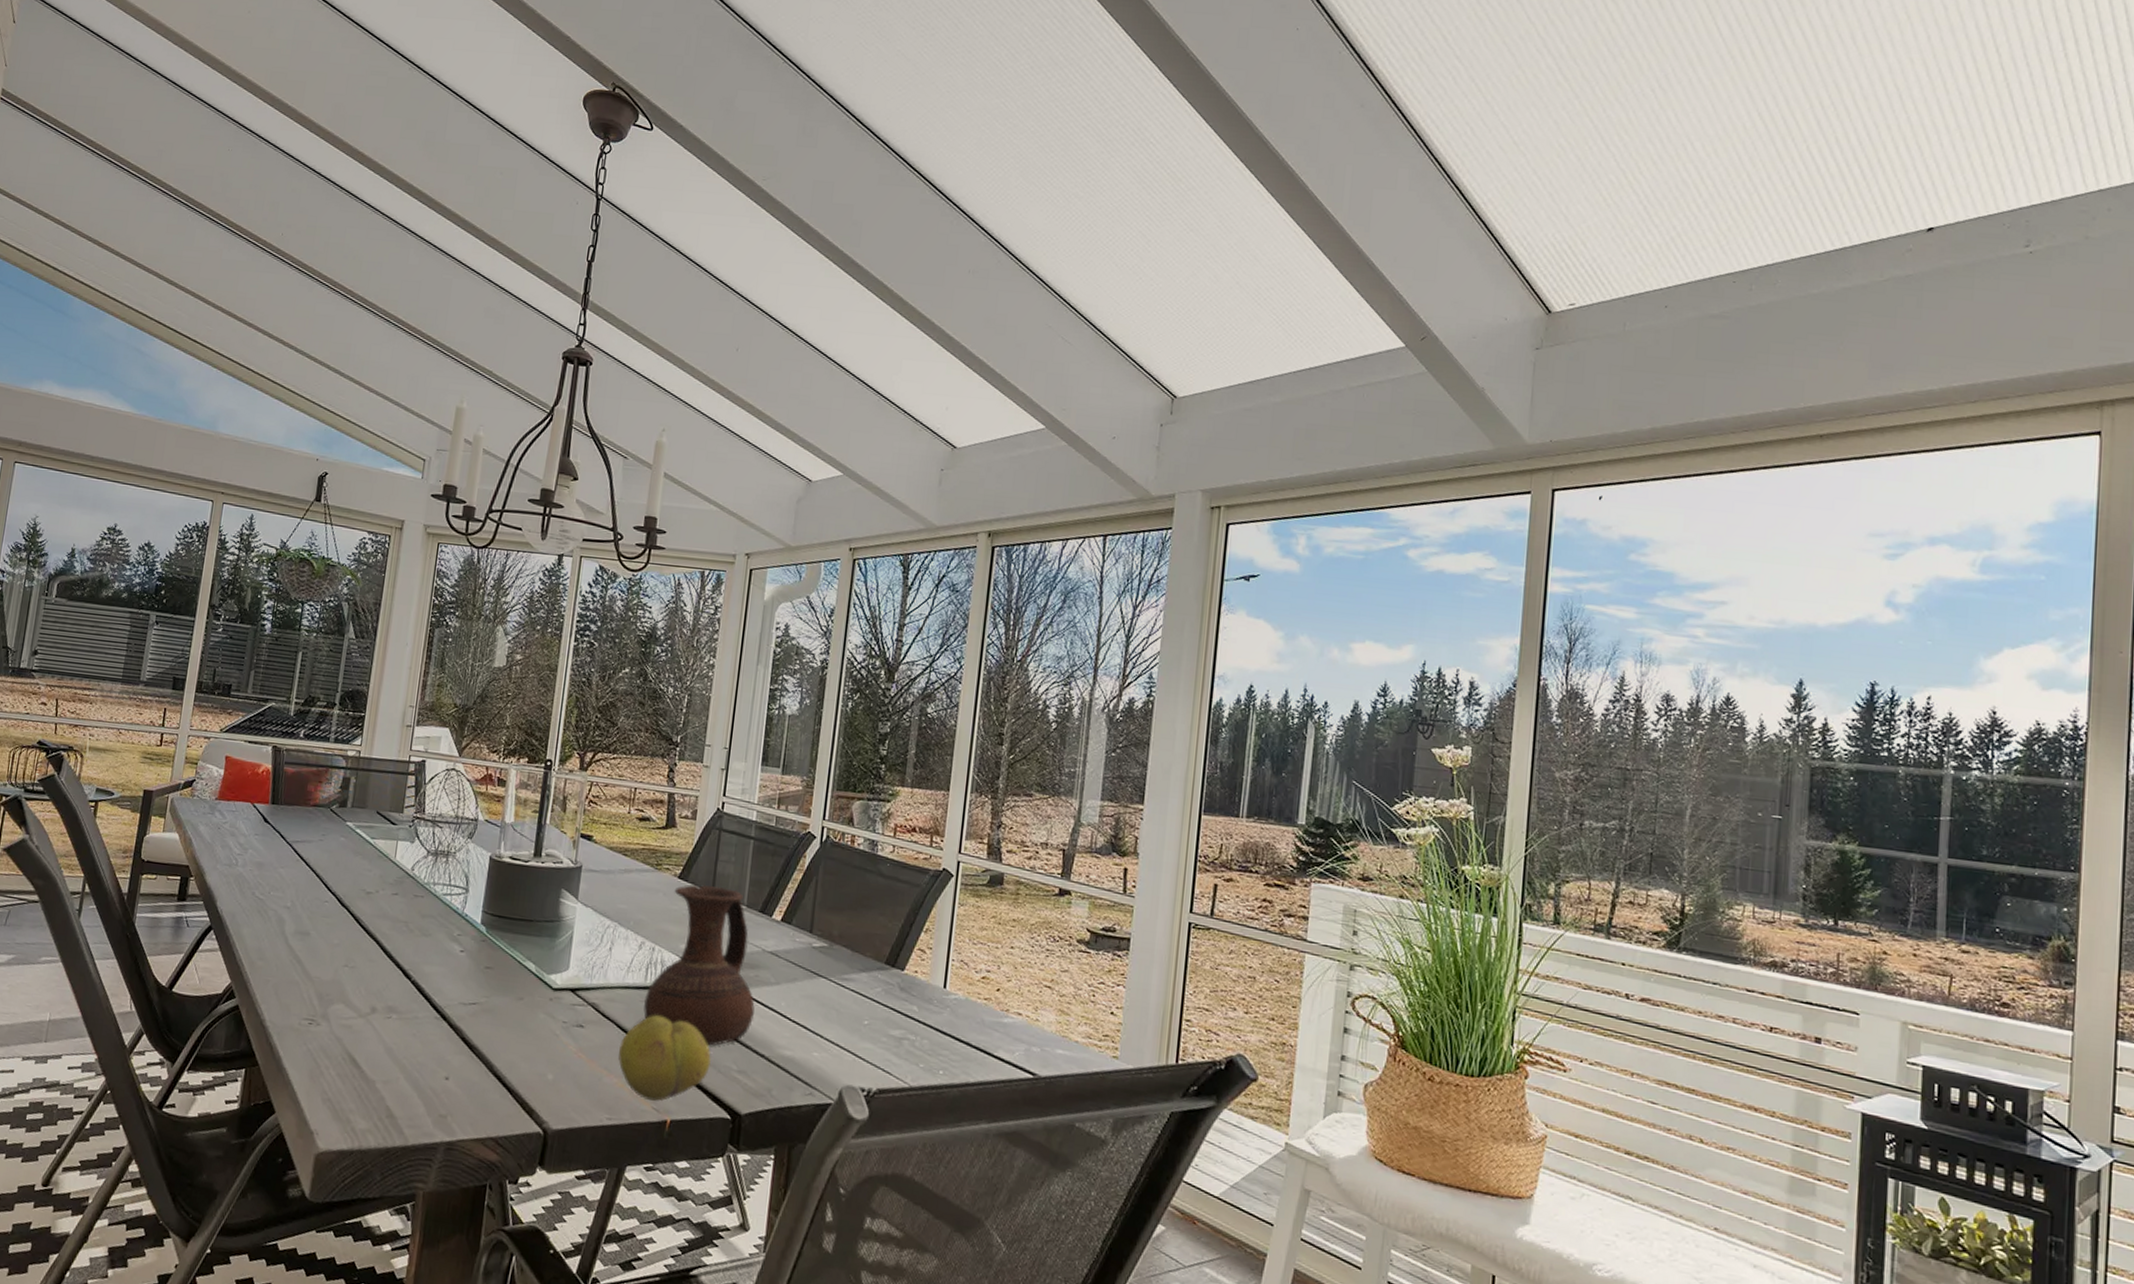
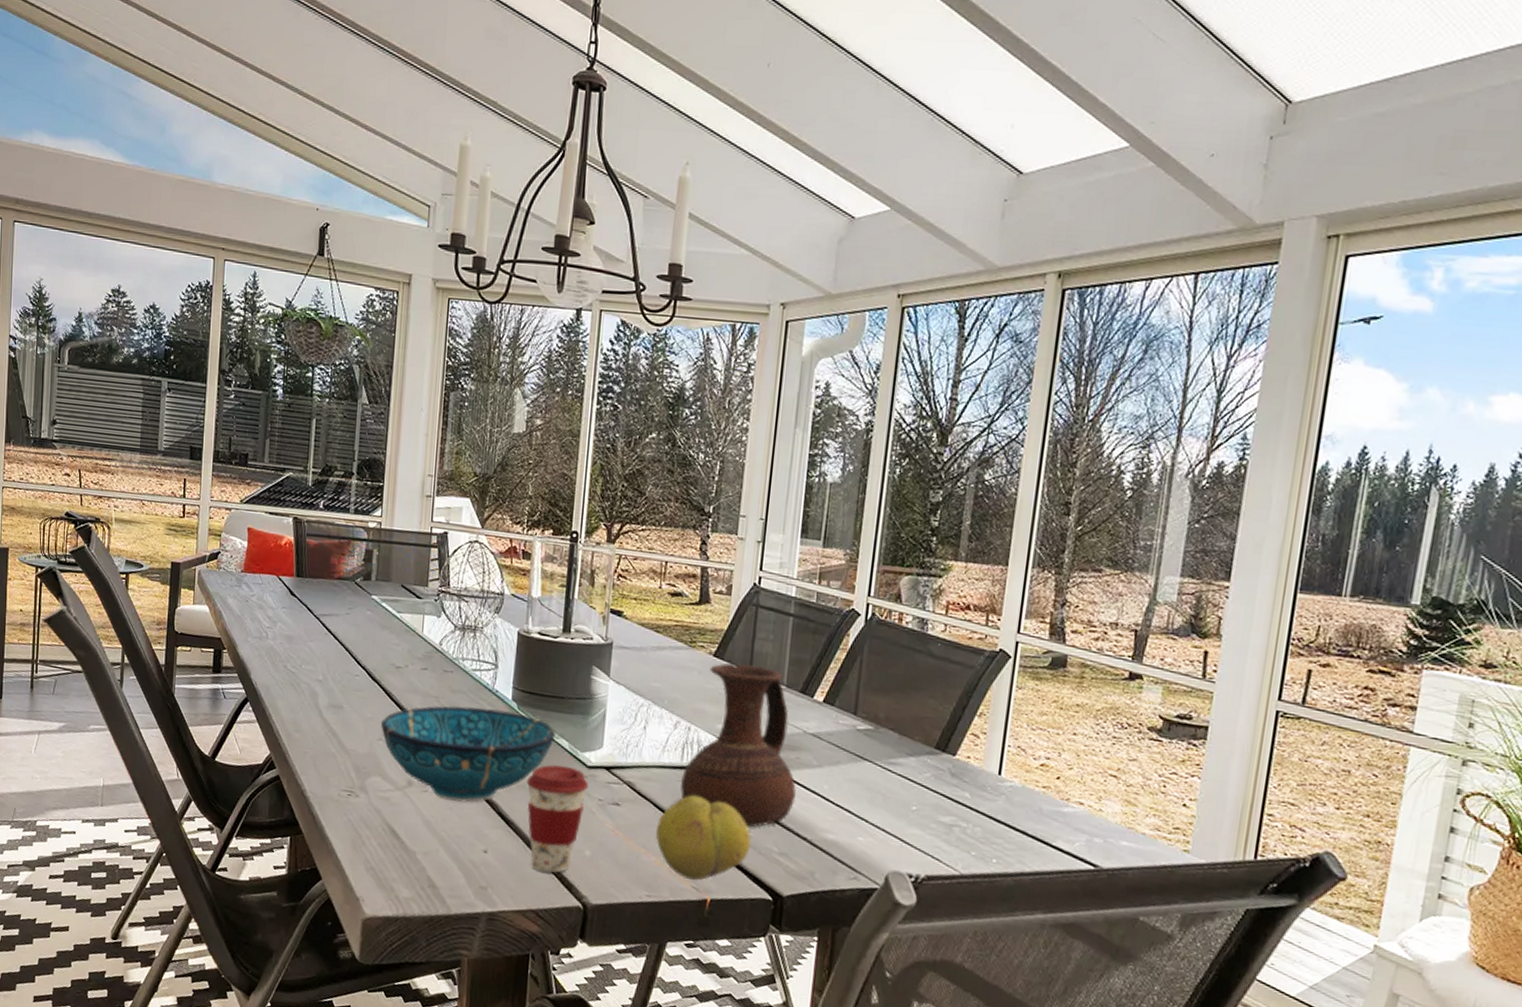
decorative bowl: none [347,930,524,1029] -> present [381,705,556,803]
coffee cup: none [491,987,554,1099] -> present [526,764,589,873]

